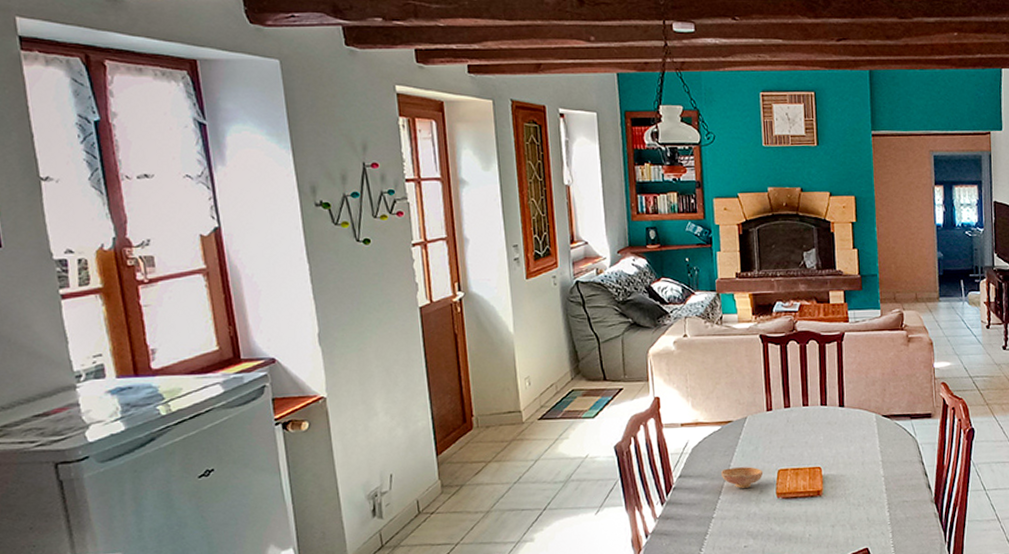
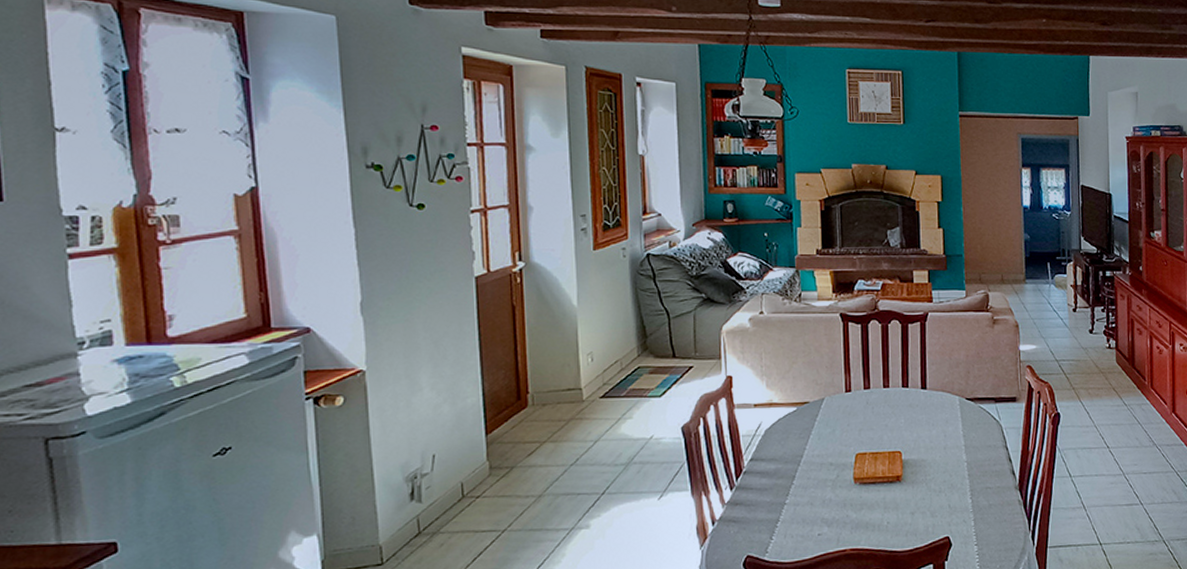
bowl: present [720,467,764,488] -> none [795,450,841,473]

